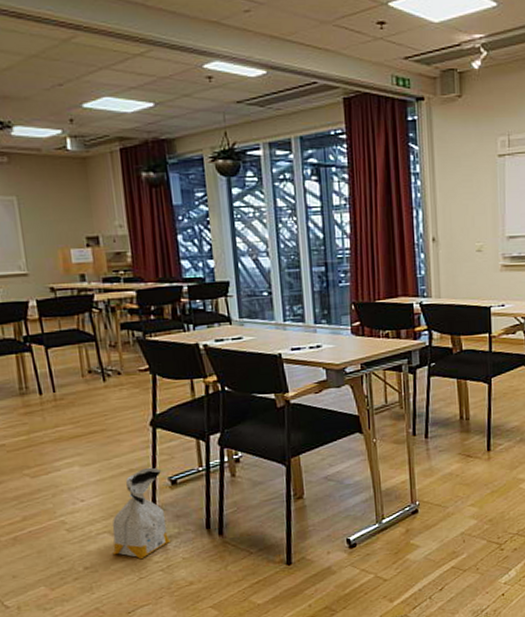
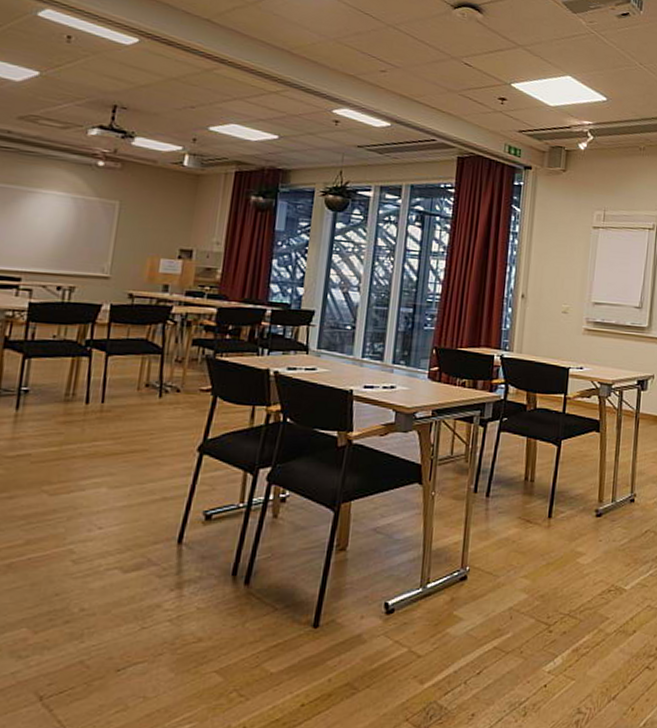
bag: present [112,467,172,559] -> none [117,497,199,604]

